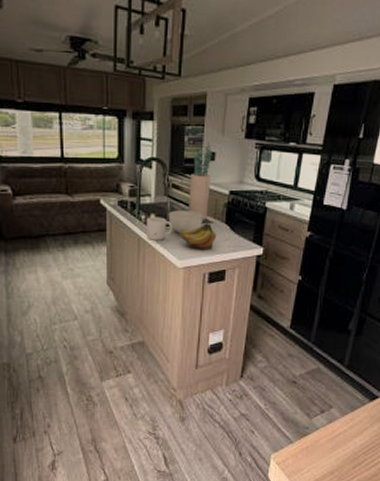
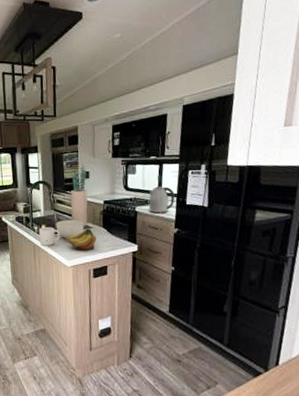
kettle: none [280,179,312,214] -> present [148,186,175,215]

